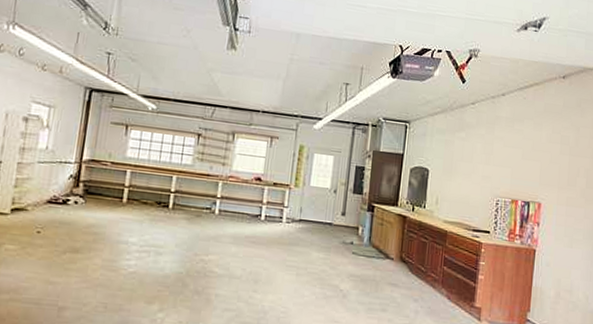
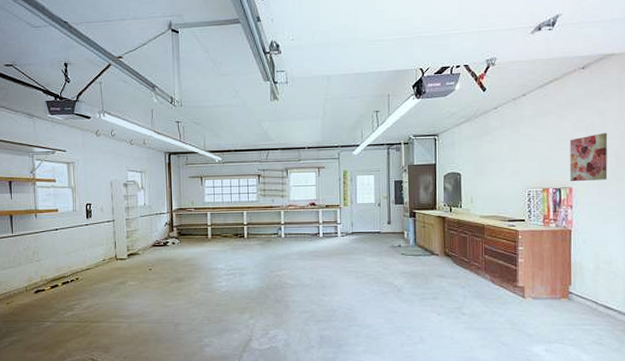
wall art: none [539,148,581,200] -> present [569,132,608,182]

